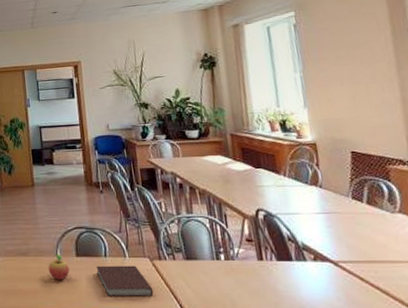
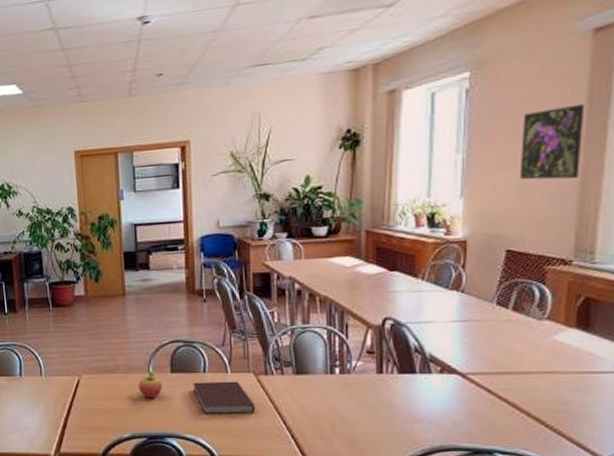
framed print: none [343,35,398,94] -> present [519,103,585,180]

